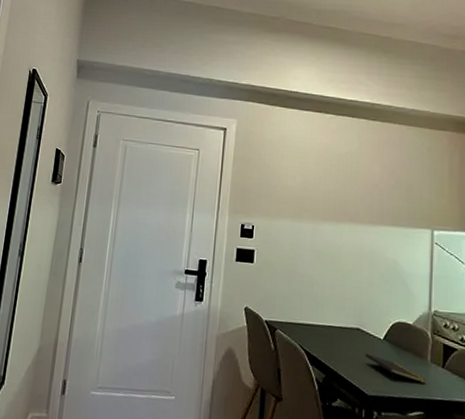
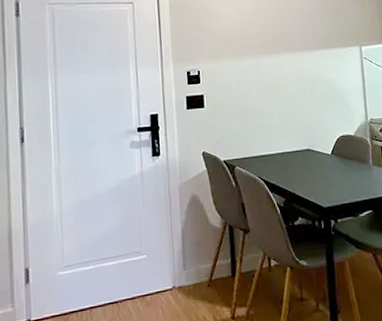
notepad: present [364,353,426,383] -> none [317,170,371,189]

